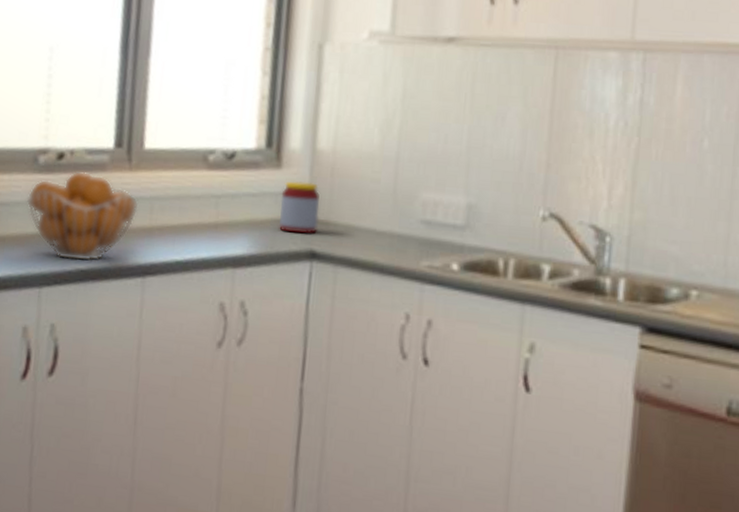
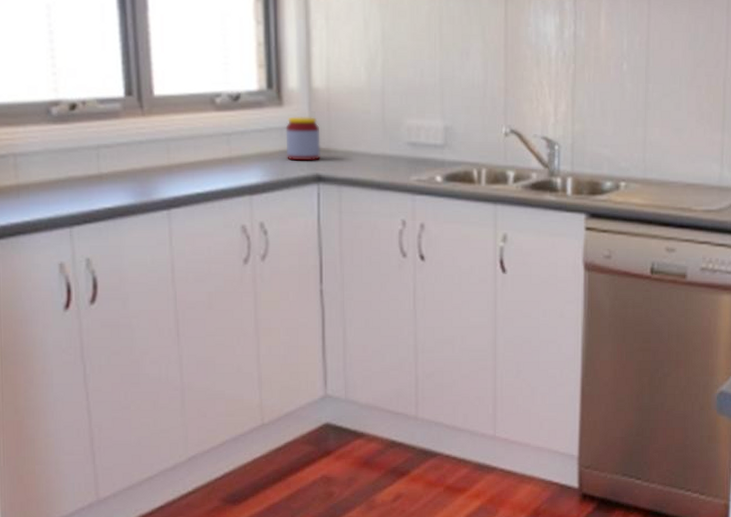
fruit basket: present [26,171,139,262] -> none [44,119,156,201]

